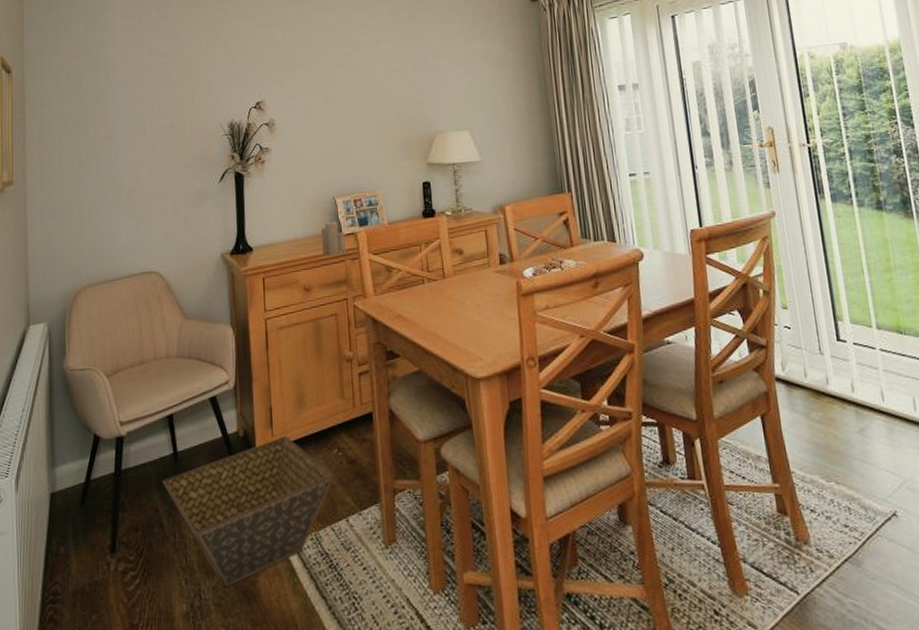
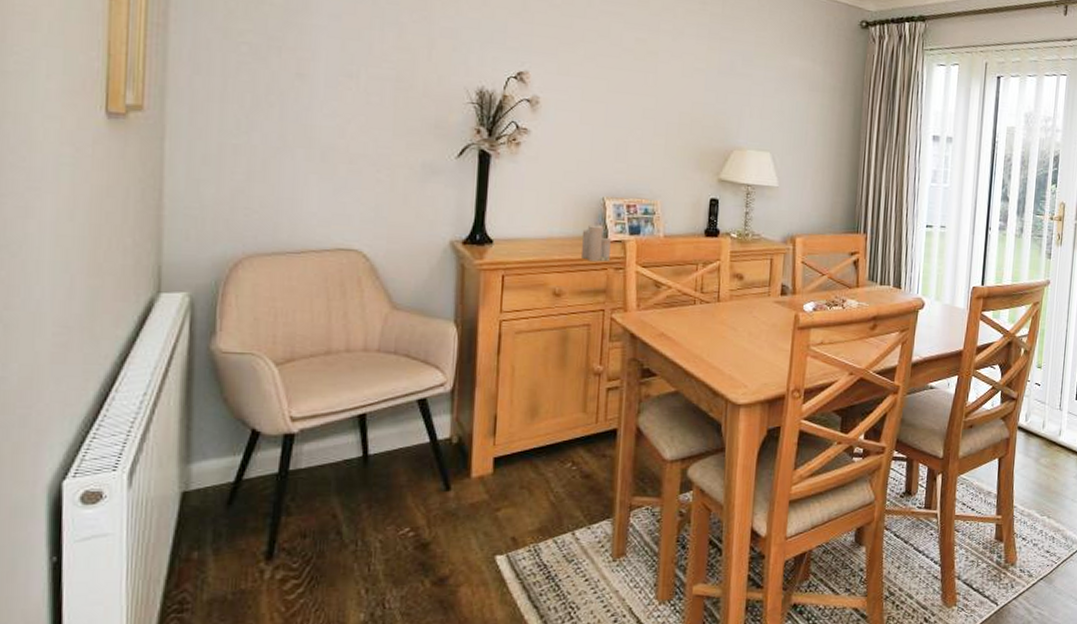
basket: present [163,435,335,588] -> none [345,446,565,598]

